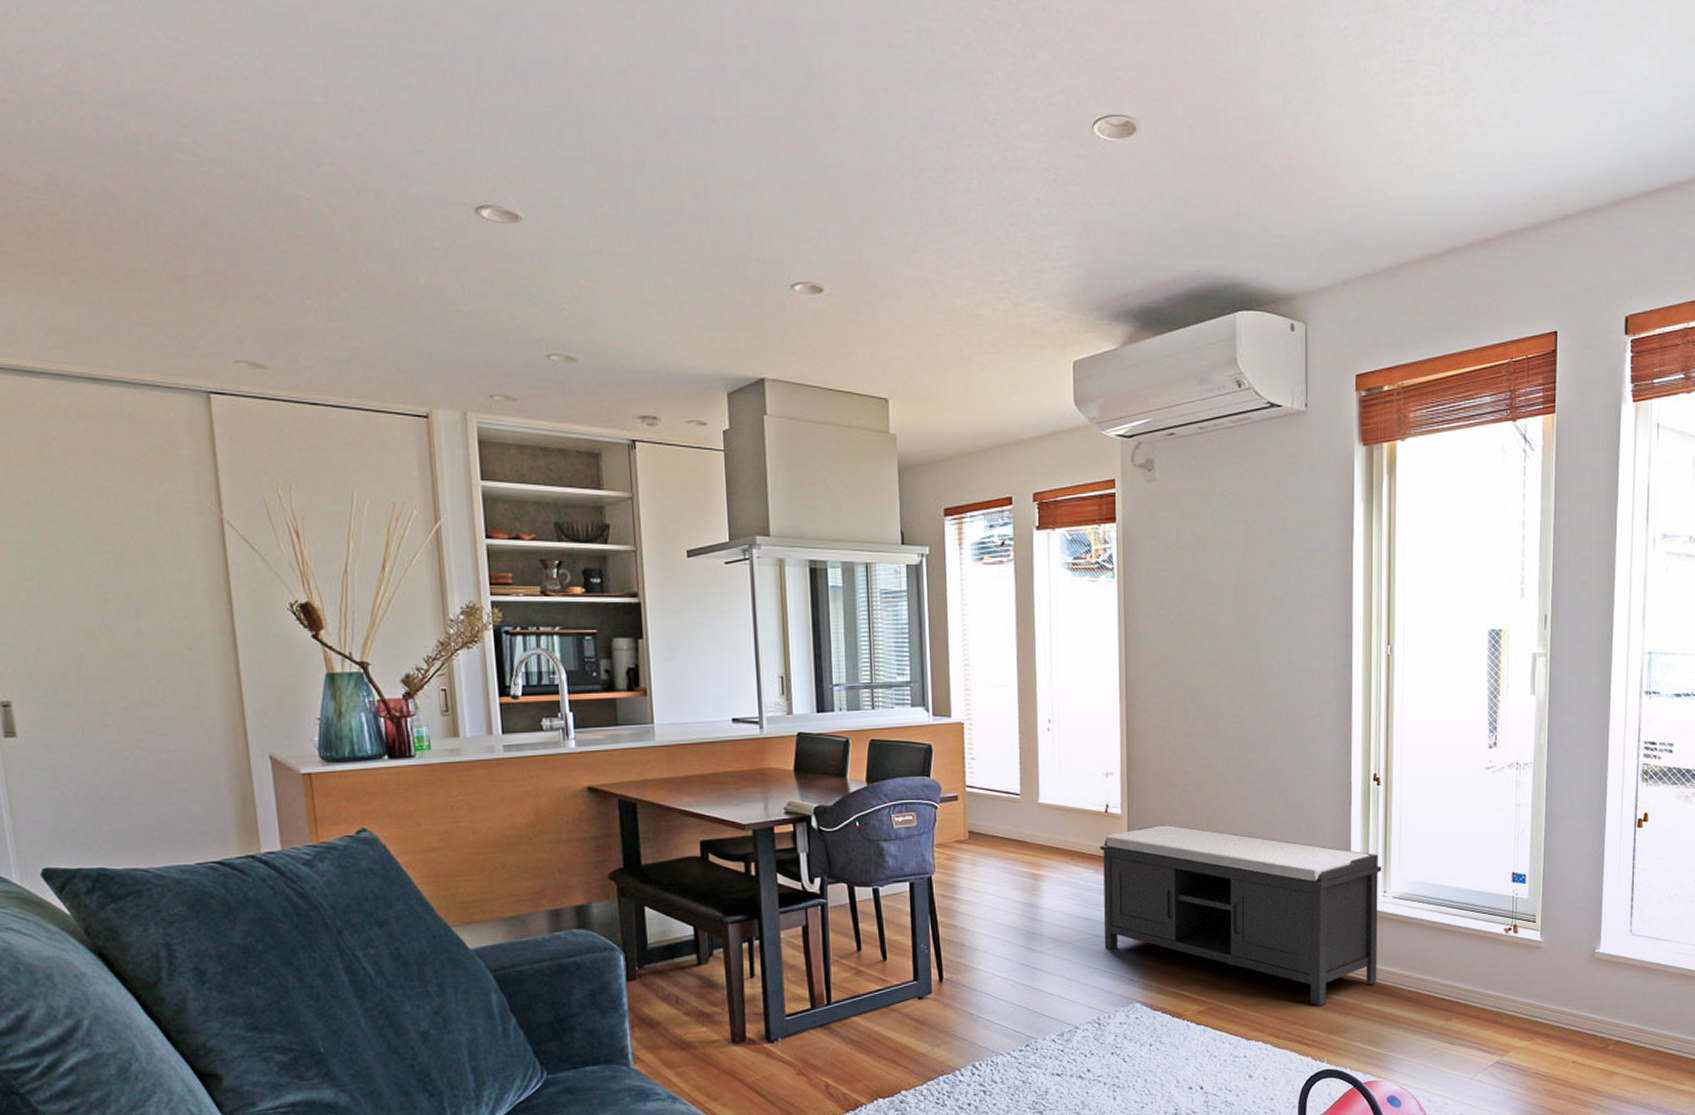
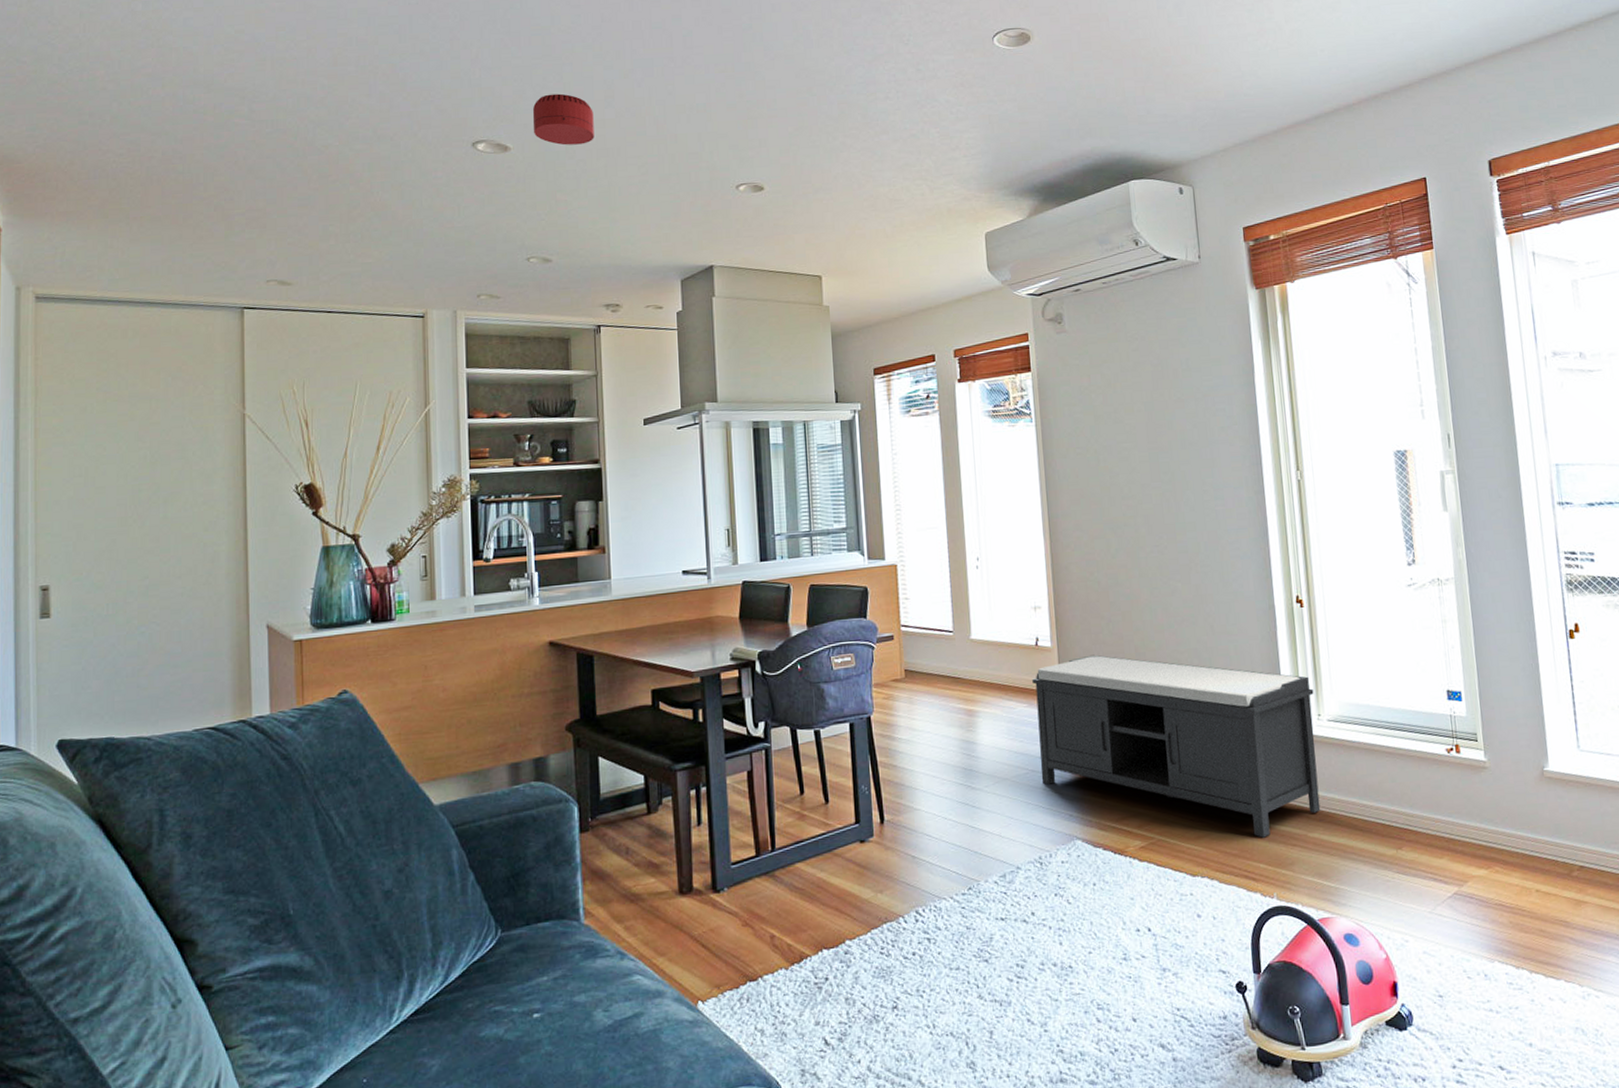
smoke detector: none [546,153,623,220] -> present [532,93,594,146]

